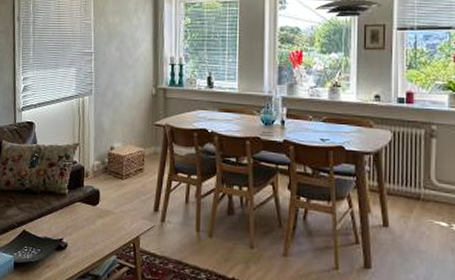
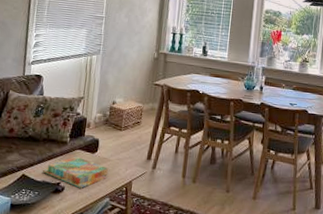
board game: none [42,209,113,245] -> present [42,156,109,189]

